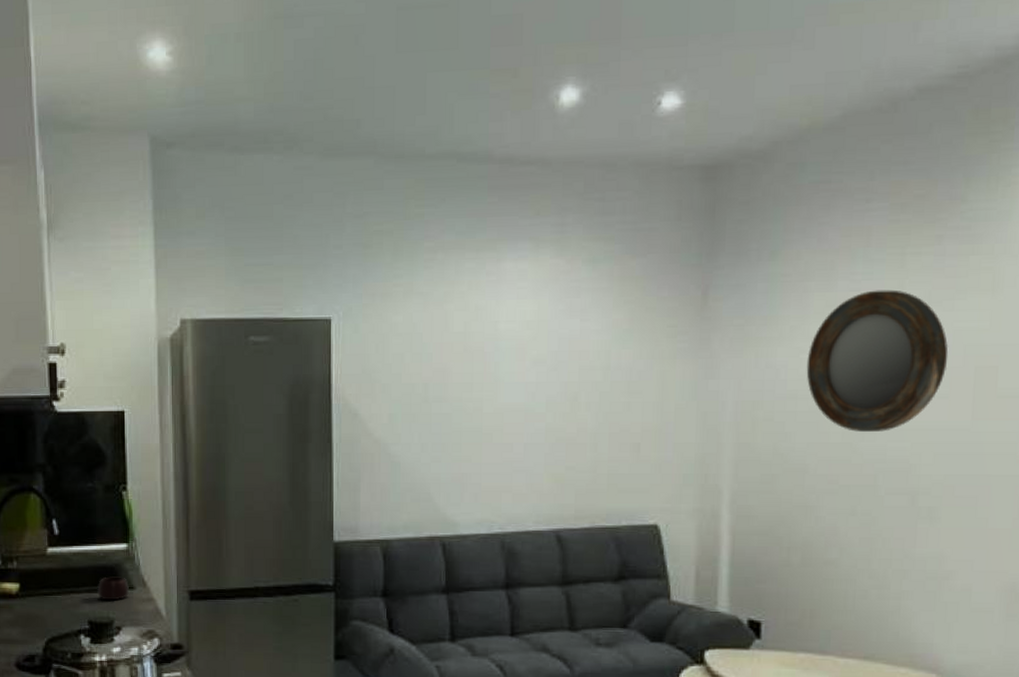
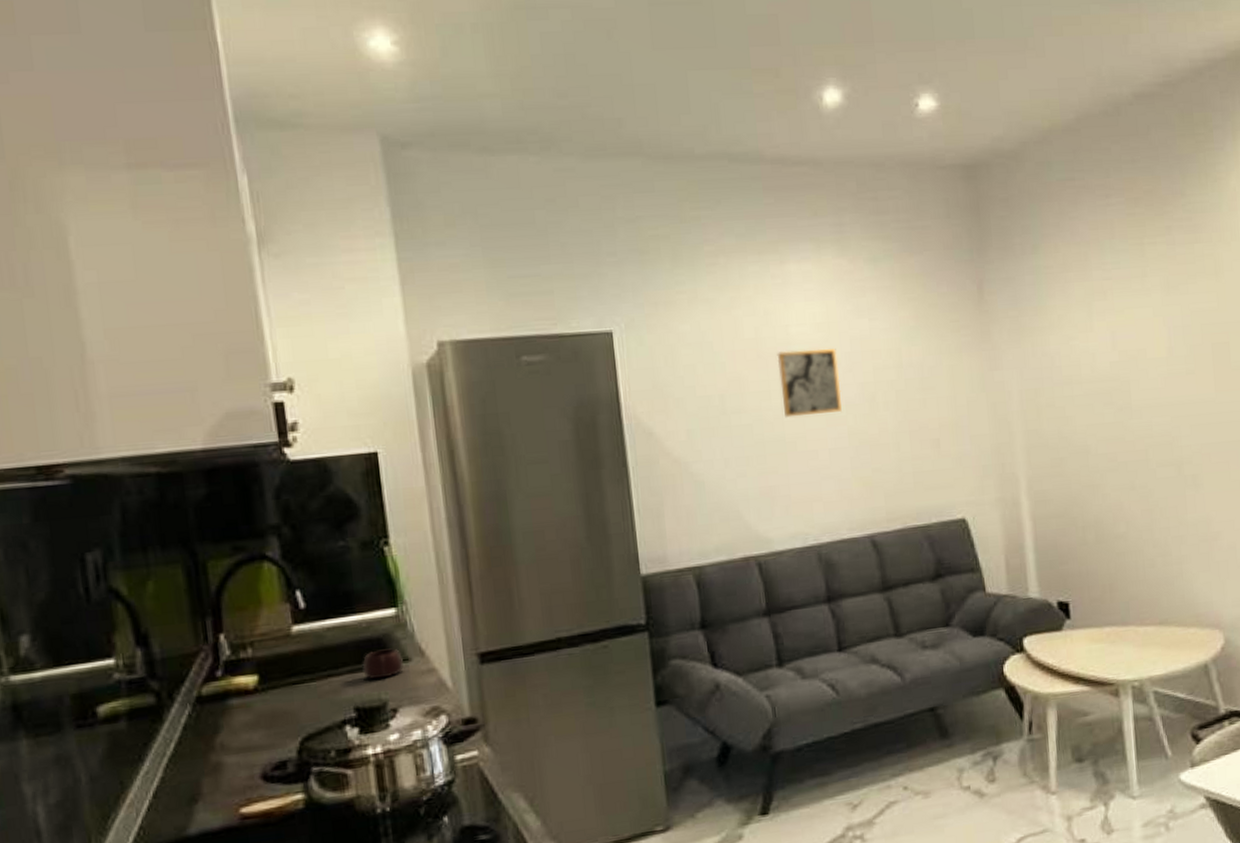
wall art: none [483,346,544,410] -> present [776,348,842,418]
home mirror: present [806,289,949,432] -> none [1076,277,1190,411]

